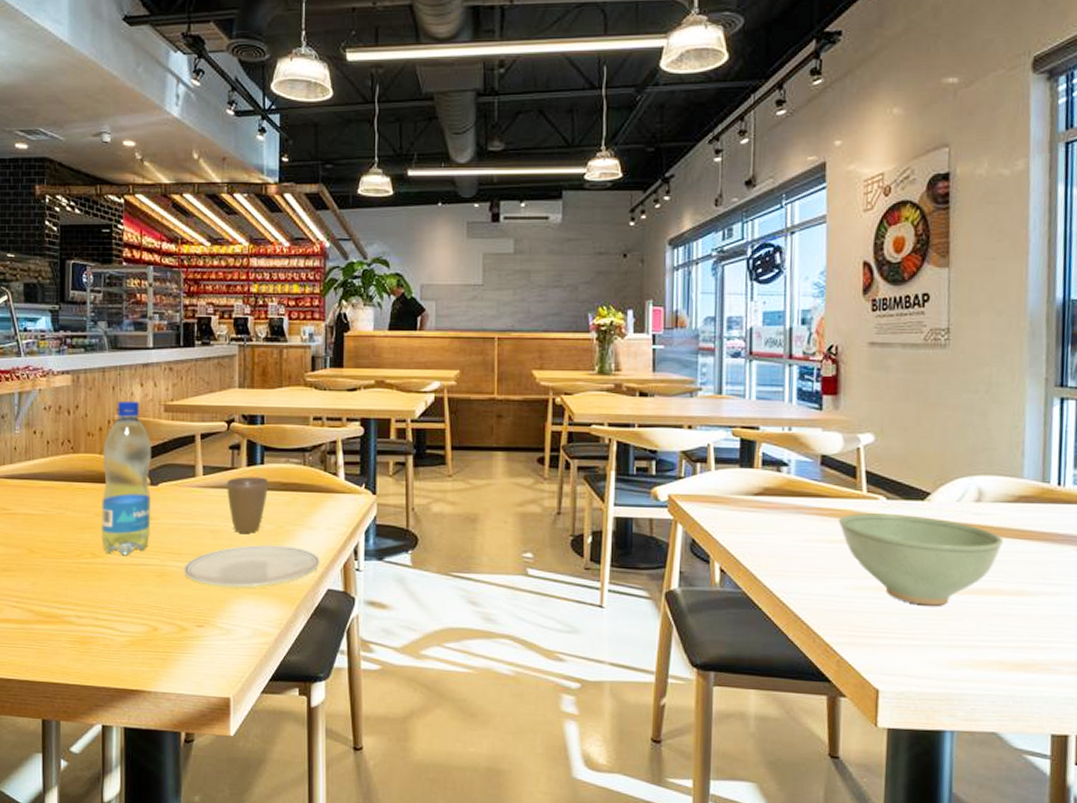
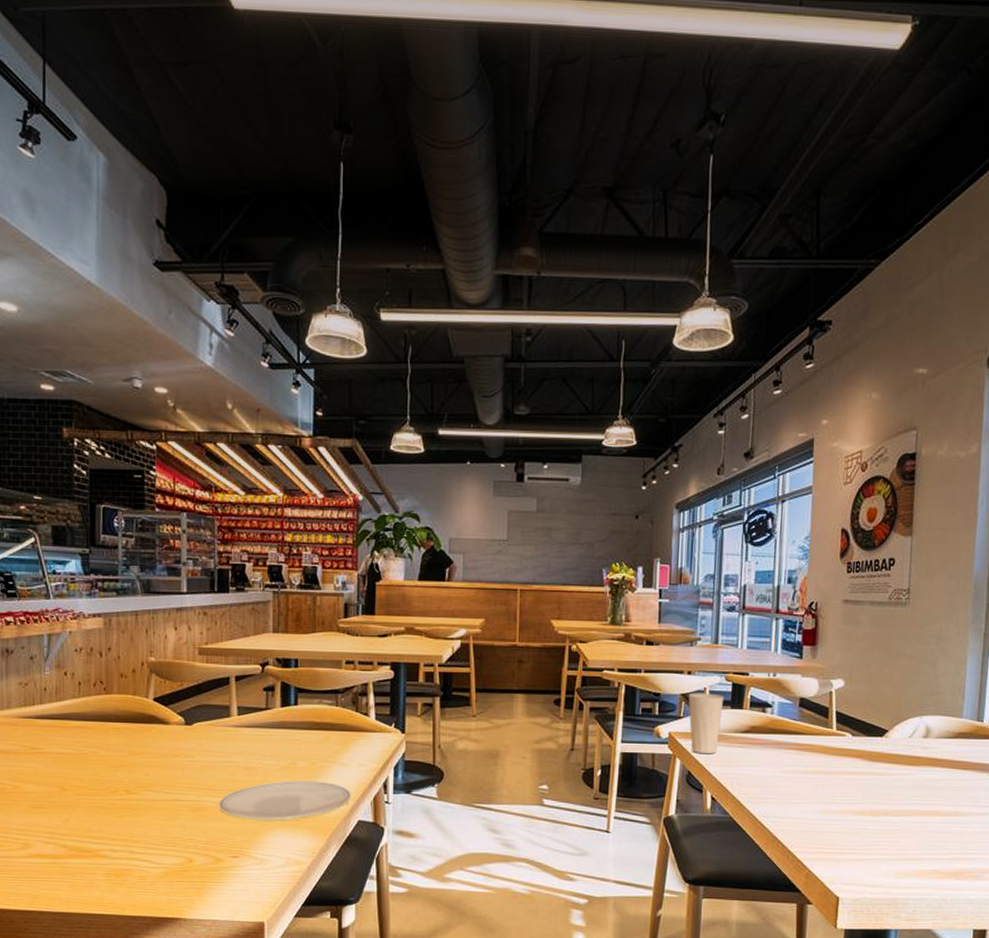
bottle: present [101,400,151,555] -> none [135,643,186,792]
cup: present [227,477,269,533] -> none [261,717,302,770]
cup: none [689,449,732,520] -> present [688,692,725,755]
bowl: present [838,513,1004,606] -> none [811,748,945,826]

